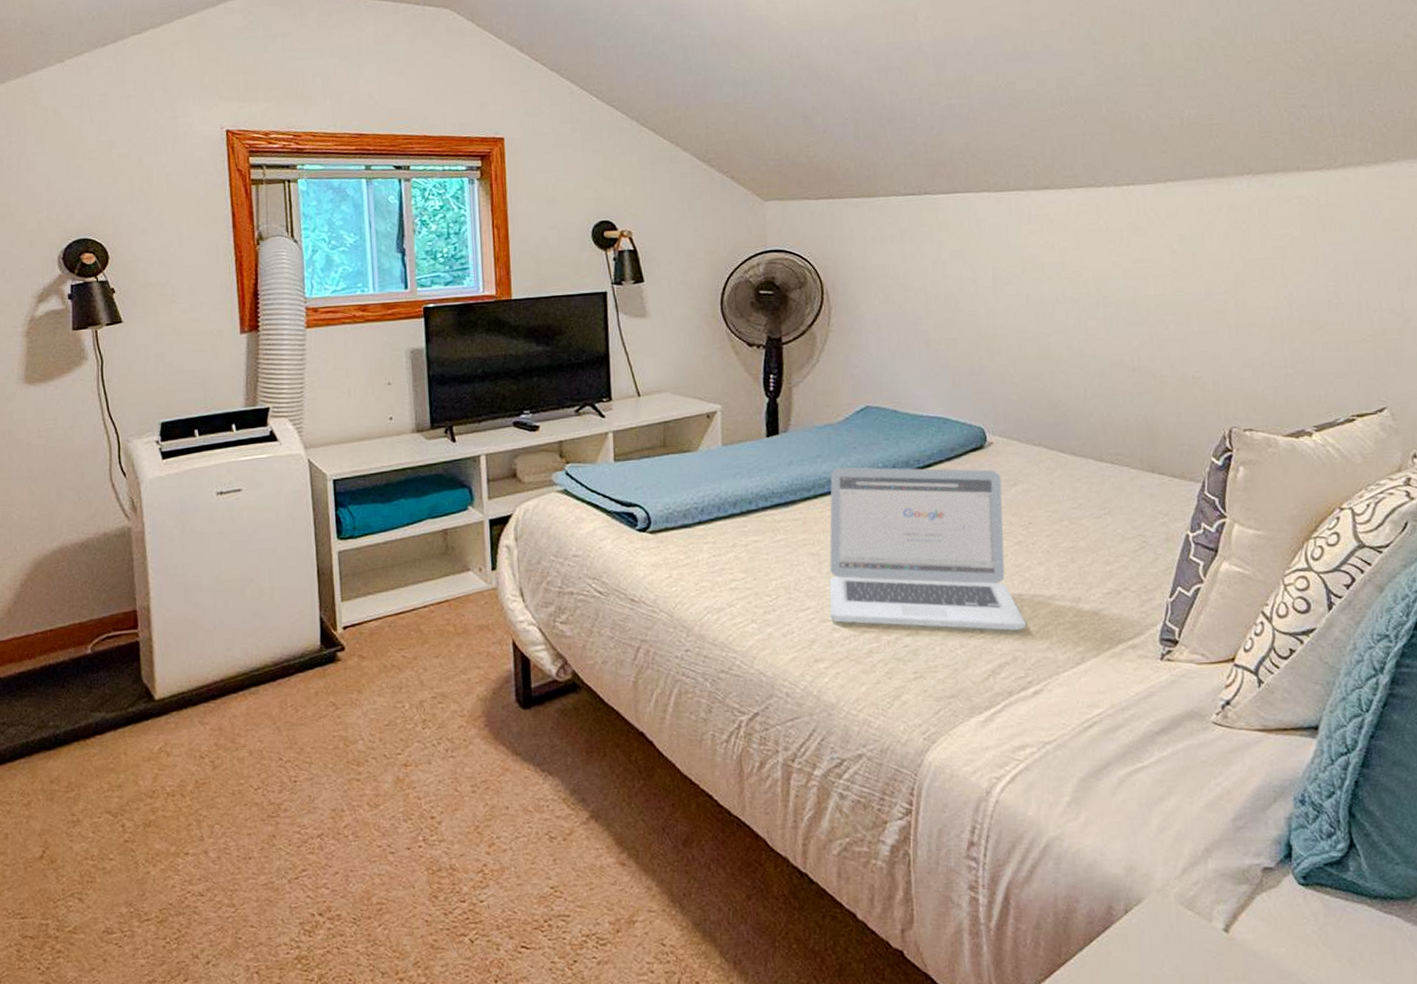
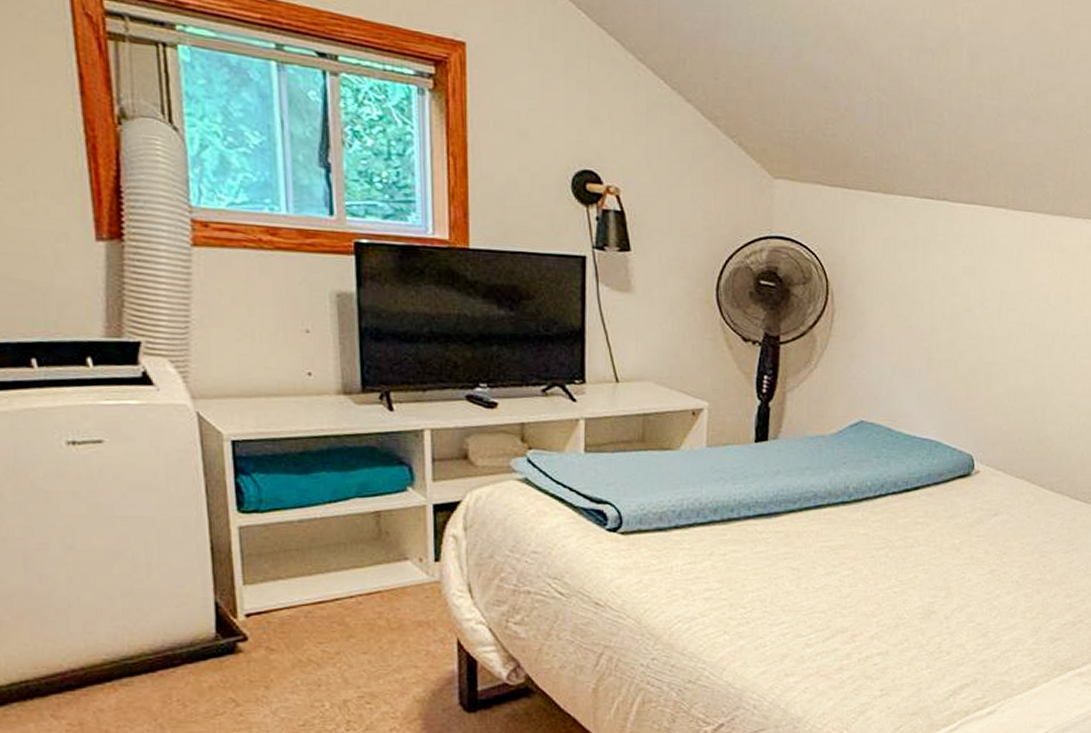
laptop: present [829,467,1027,631] -> none [804,481,990,654]

